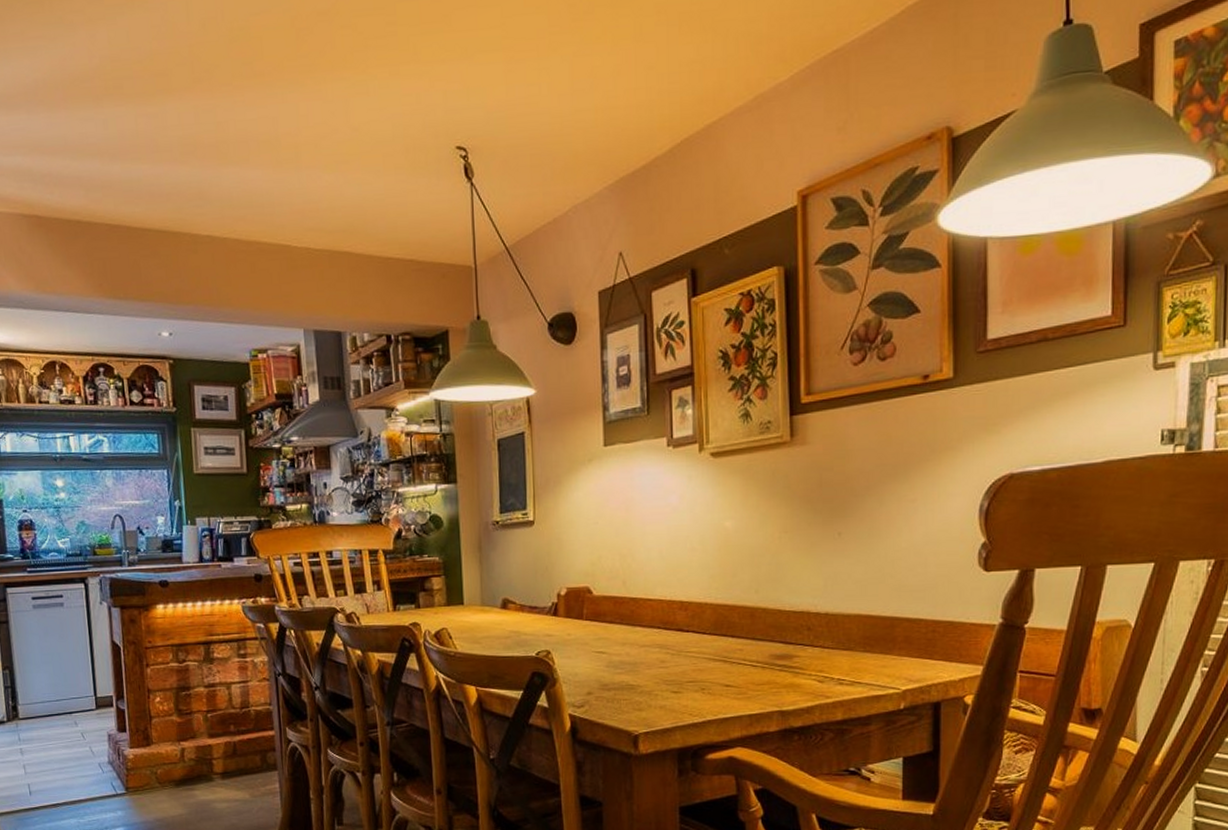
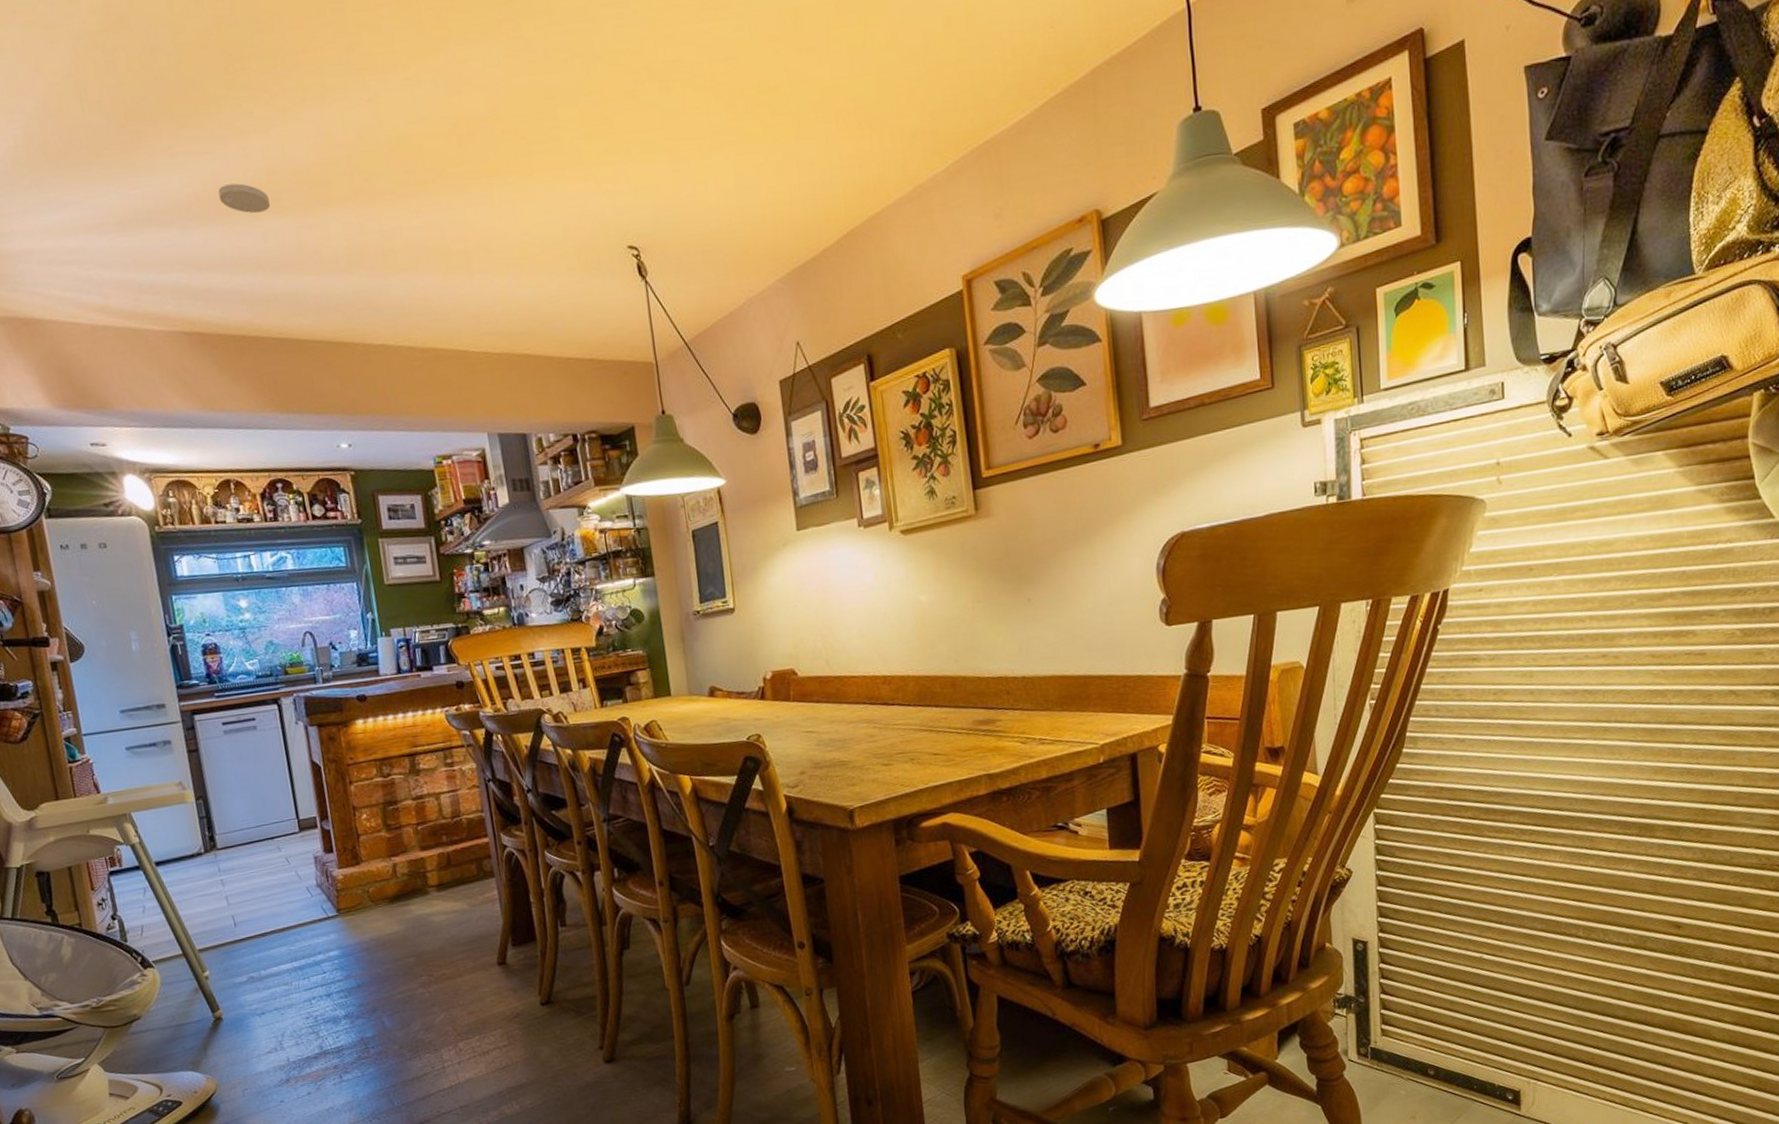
smoke detector: none [64,70,113,101] -> present [218,183,271,214]

